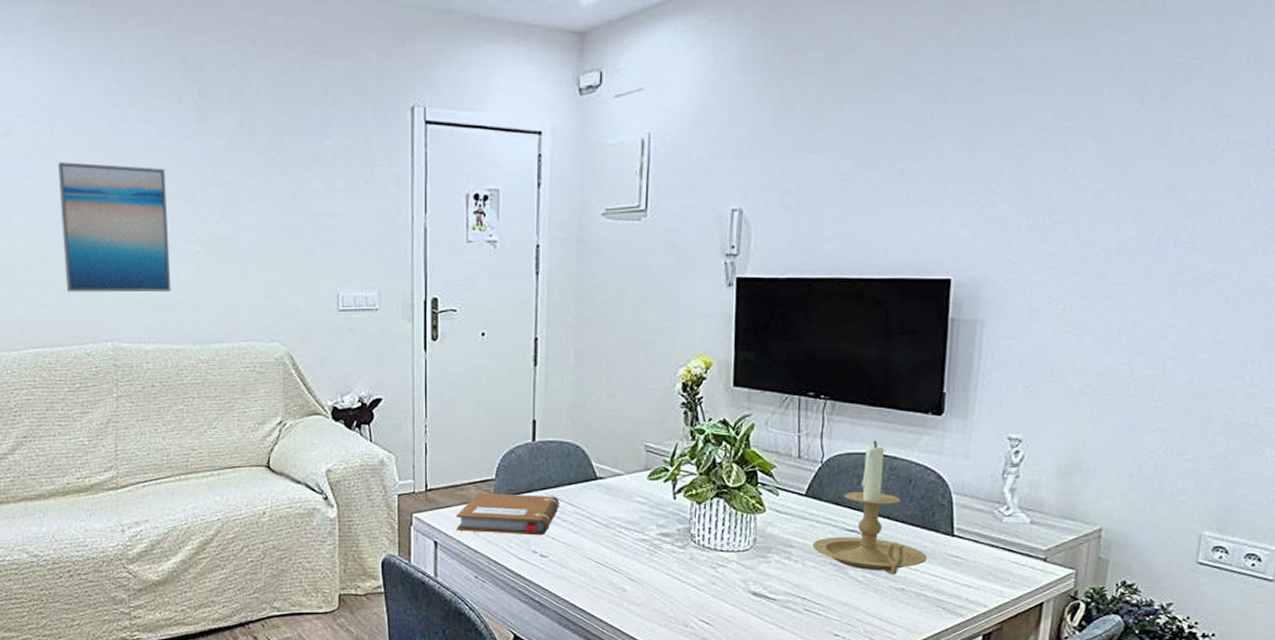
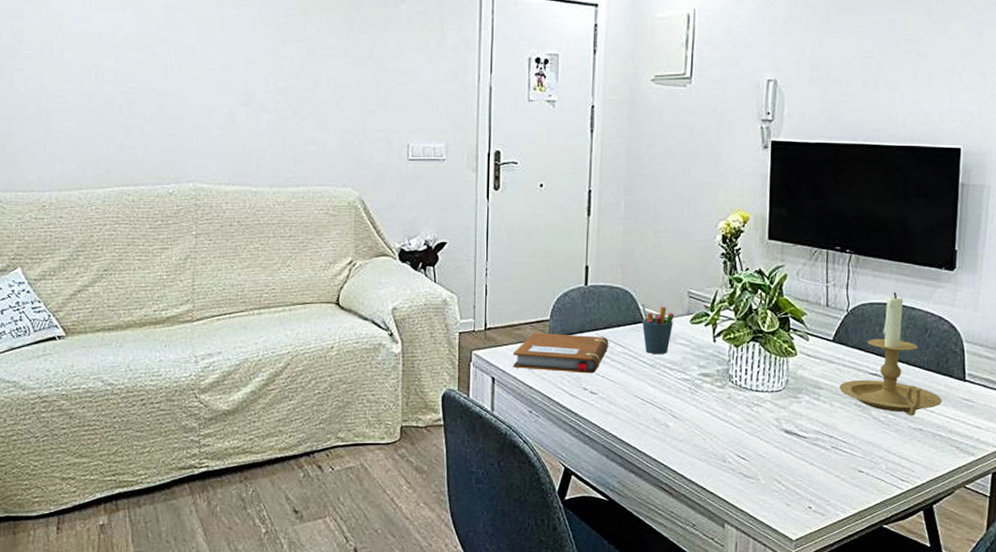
wall art: present [58,162,172,293] -> none [150,15,252,138]
pen holder: none [594,458,631,514] -> present [641,303,675,355]

